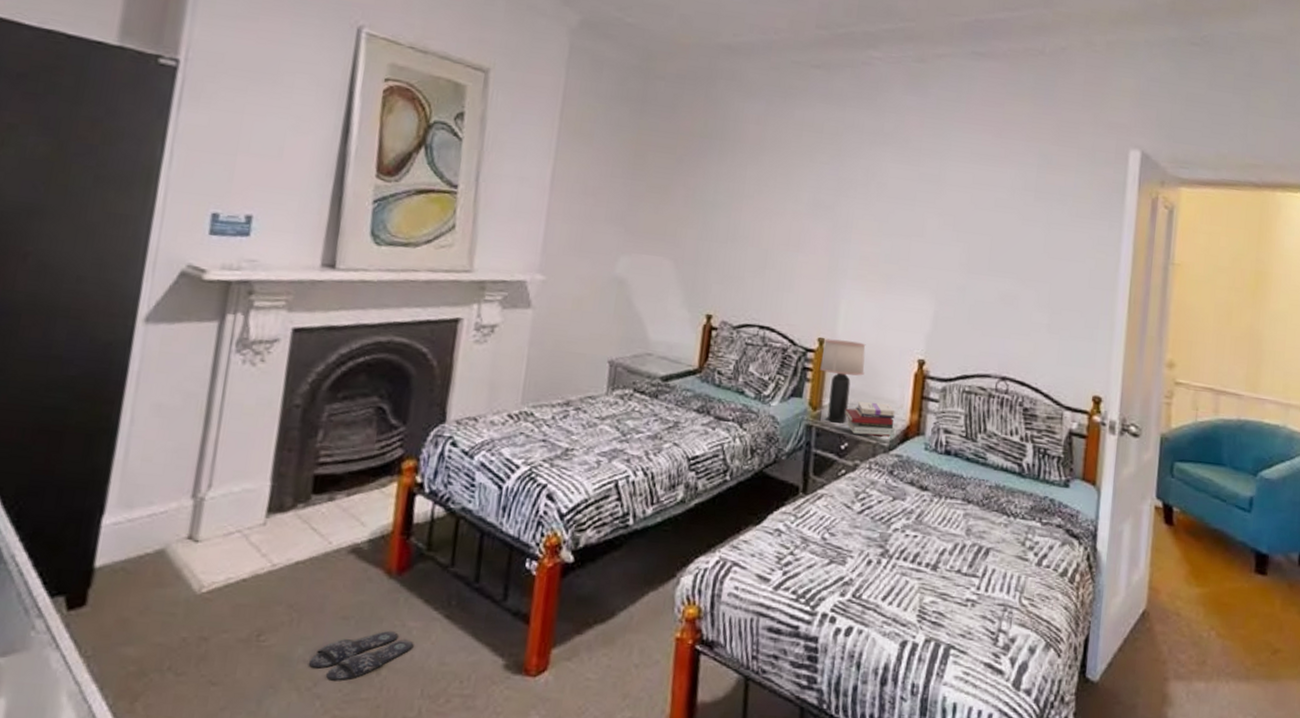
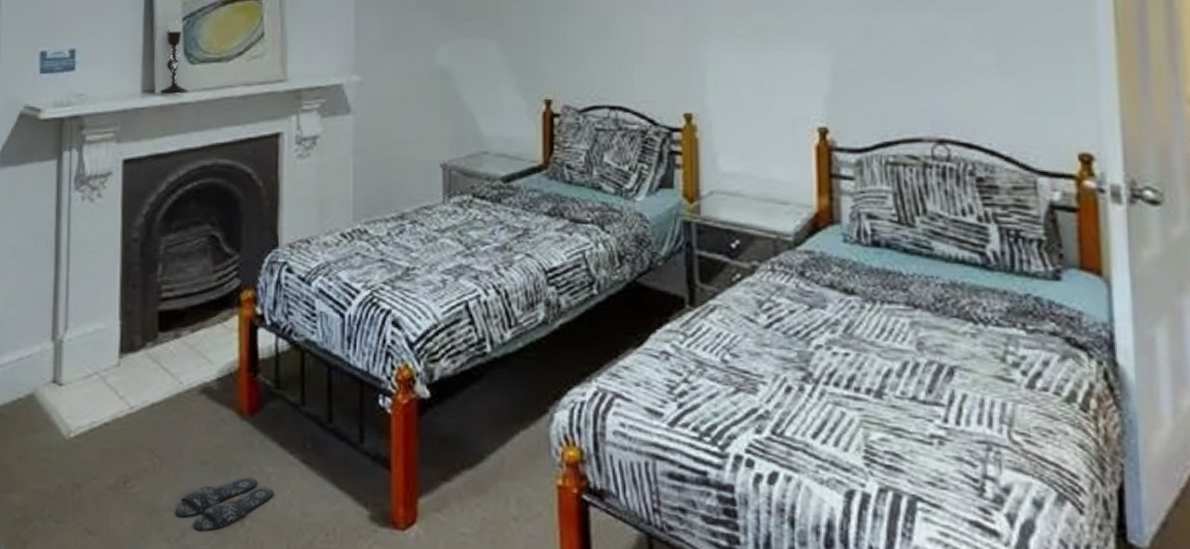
candlestick: none [339,209,372,271] -> present [159,29,189,94]
table lamp: present [820,338,866,423] -> none [691,113,749,216]
books: present [844,401,895,437] -> none [730,186,799,229]

